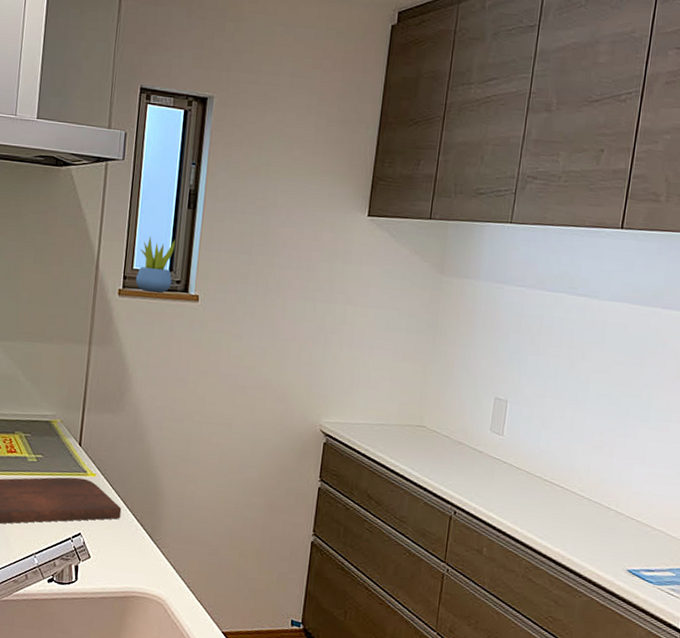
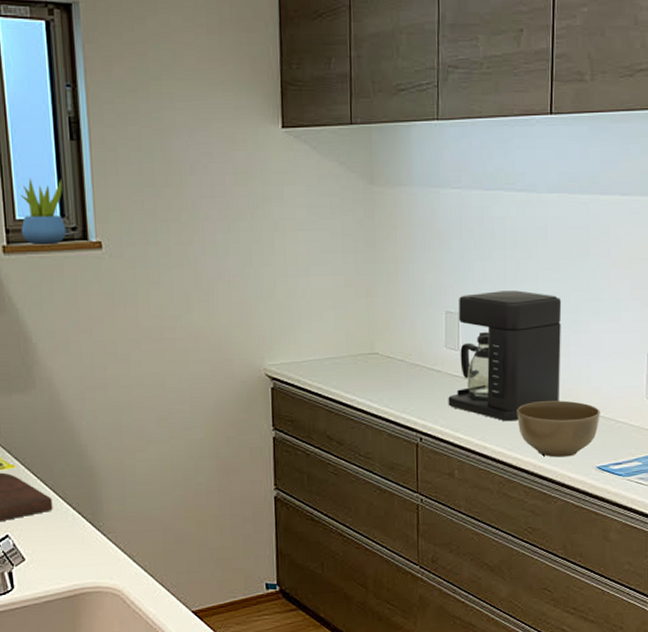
coffee maker: none [485,385,611,511] -> present [448,290,562,422]
bowl: none [551,495,638,555] -> present [517,400,600,458]

